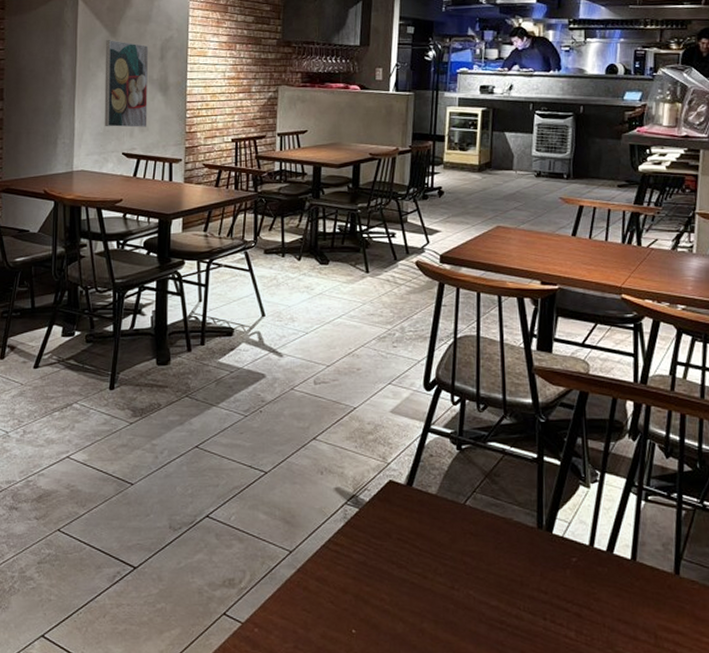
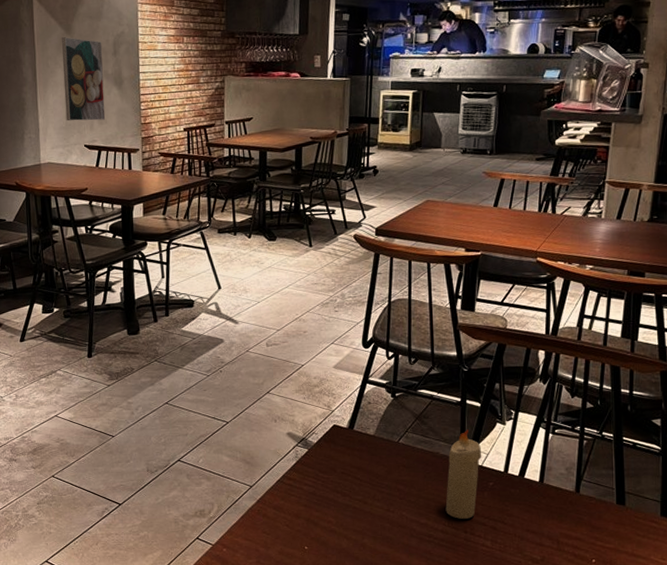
candle: none [520,492,563,602] -> present [445,429,482,519]

